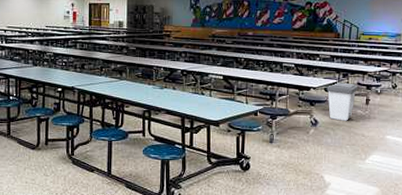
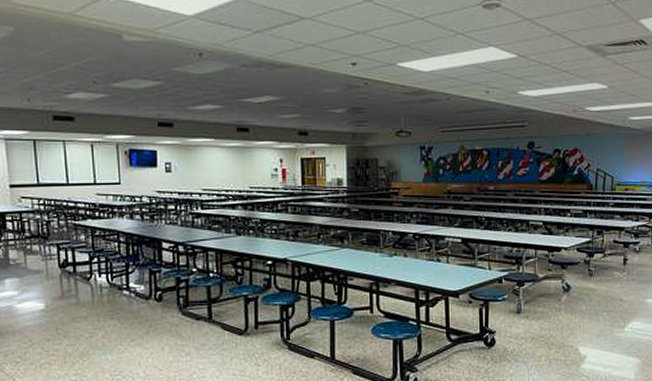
trash can: present [326,81,358,121] -> none [579,240,615,285]

